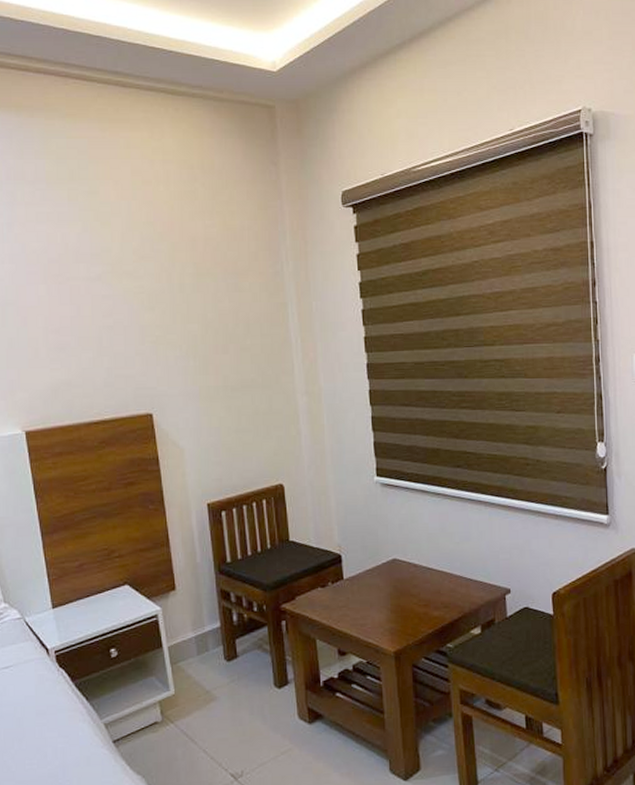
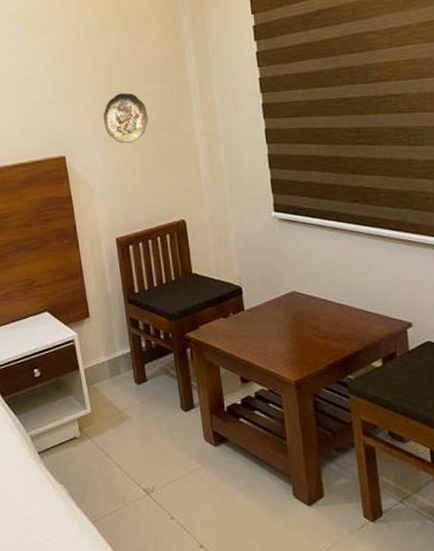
decorative plate: none [196,347,246,401] -> present [103,93,148,143]

